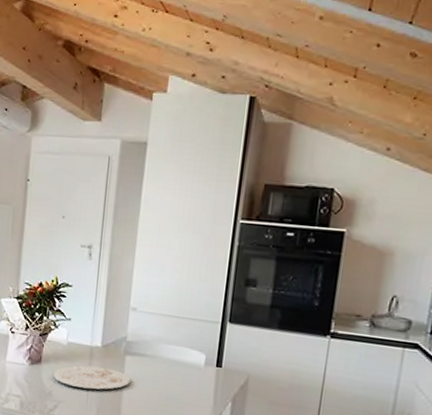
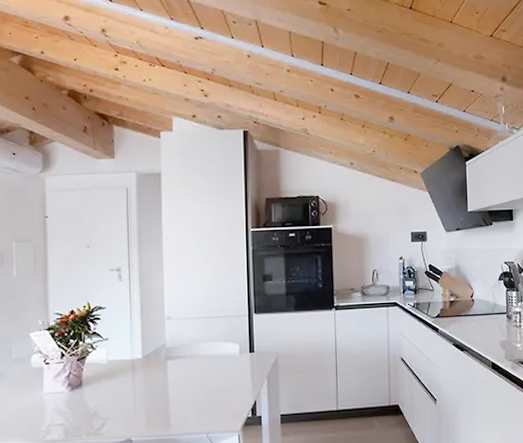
plate: present [54,365,131,390] -> none [97,375,175,402]

